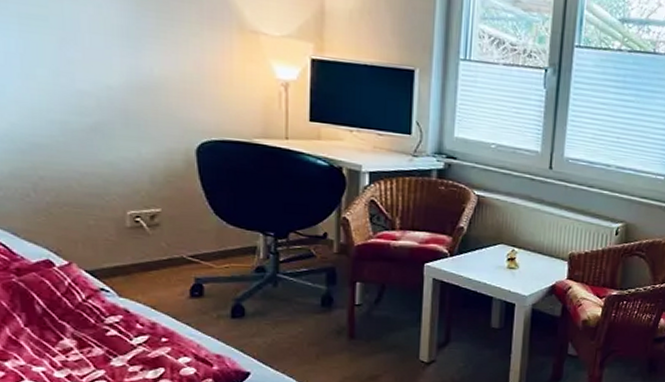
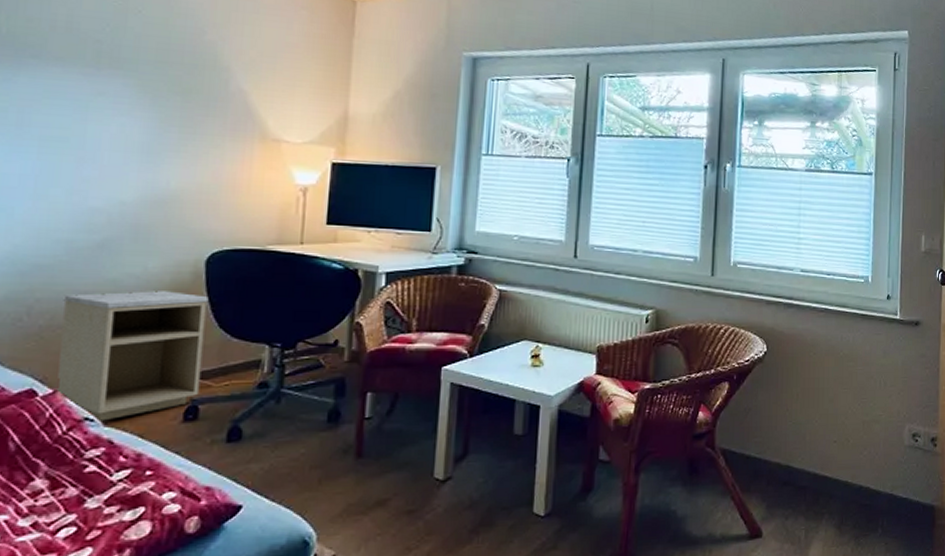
nightstand: none [65,174,203,292] -> present [57,291,209,421]

